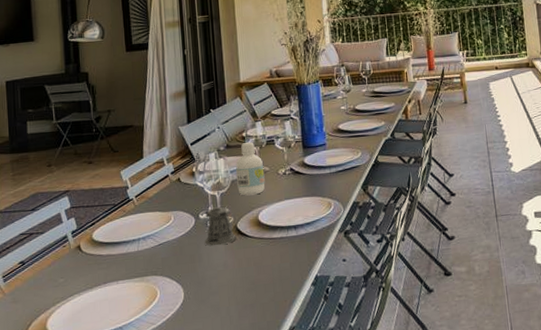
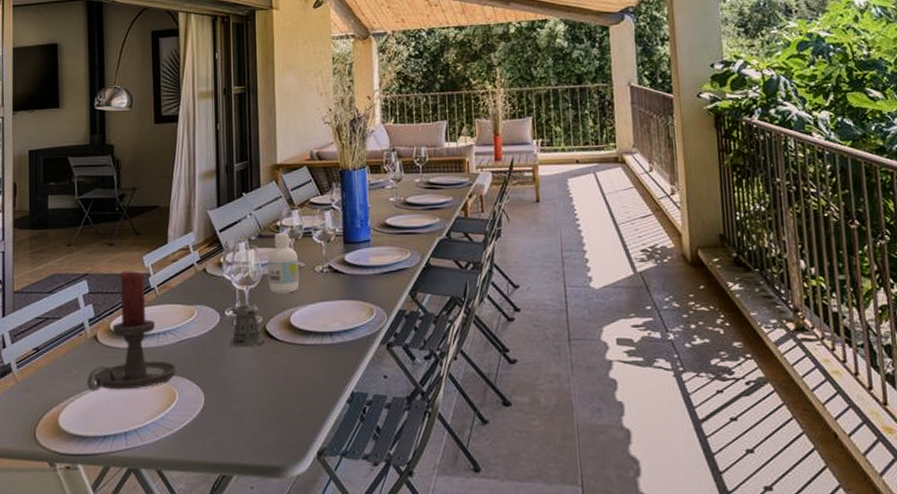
candle holder: none [73,185,156,296] -> present [87,272,176,390]

